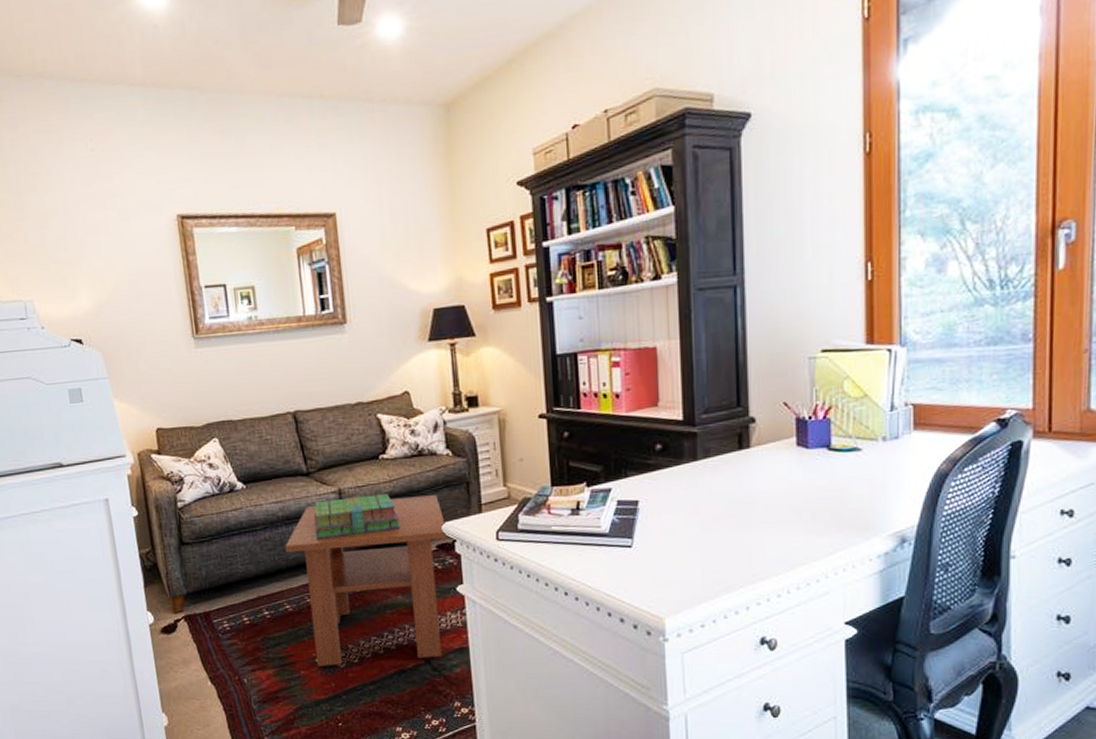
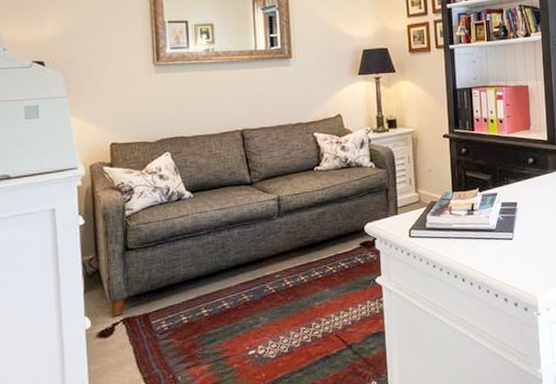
coffee table: present [285,495,448,666] -> none [226,200,370,359]
stack of books: present [313,494,401,539] -> none [254,200,331,241]

